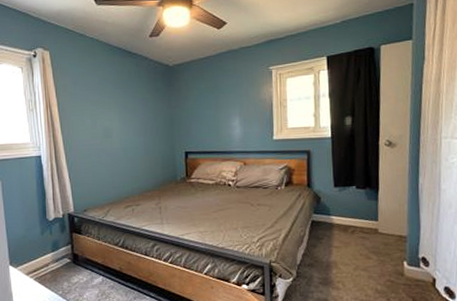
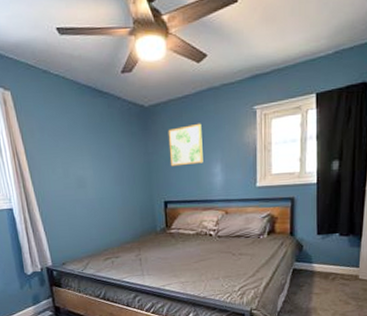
wall art: none [190,81,223,120] -> present [168,123,203,167]

